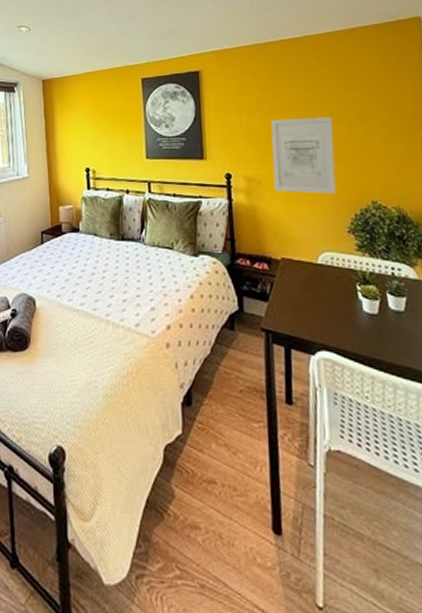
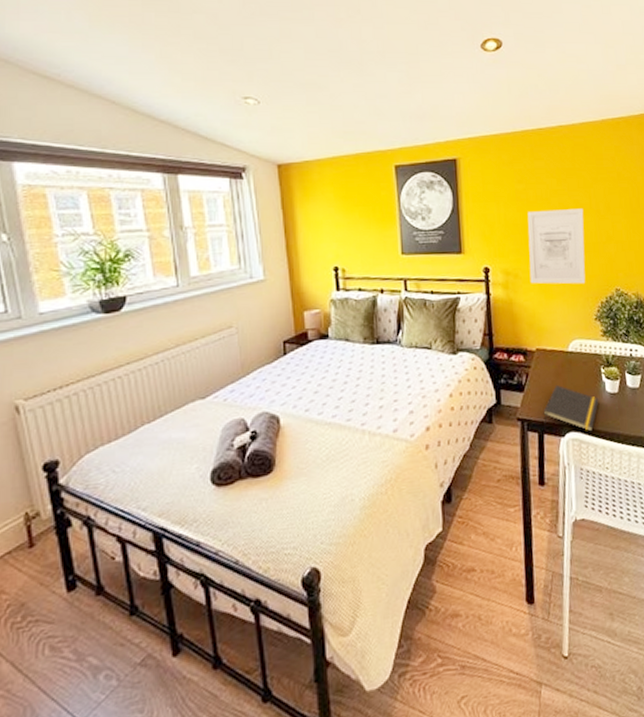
notepad: none [290,297,355,354] -> present [543,384,599,432]

